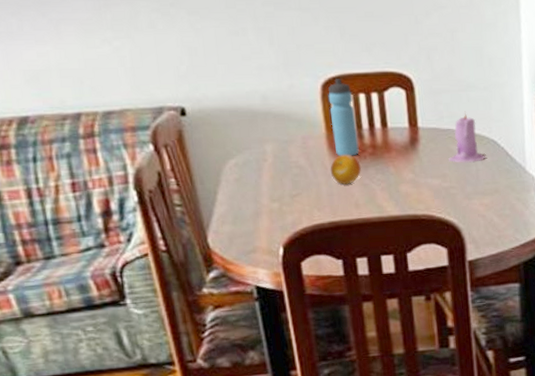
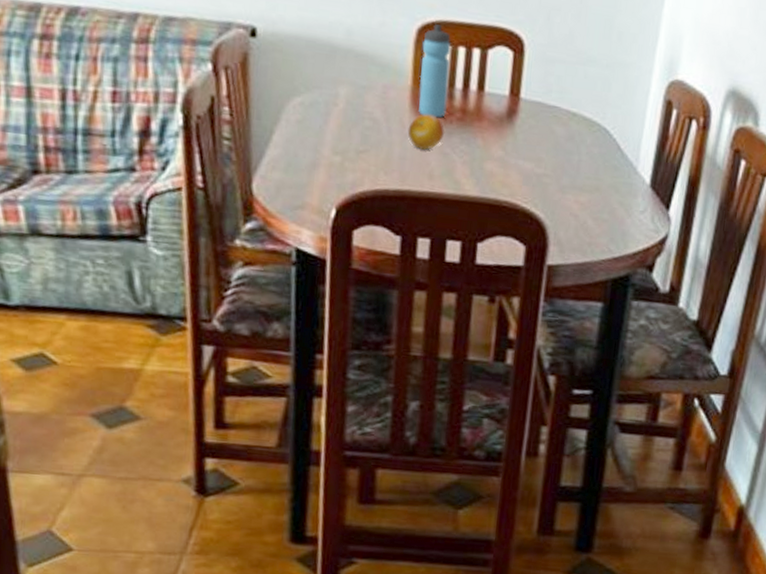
candle: present [449,111,485,163] -> none [548,88,592,152]

